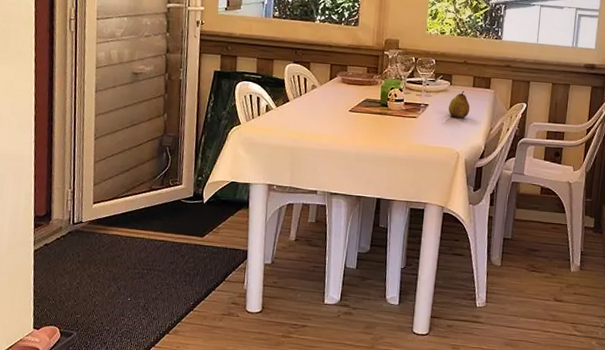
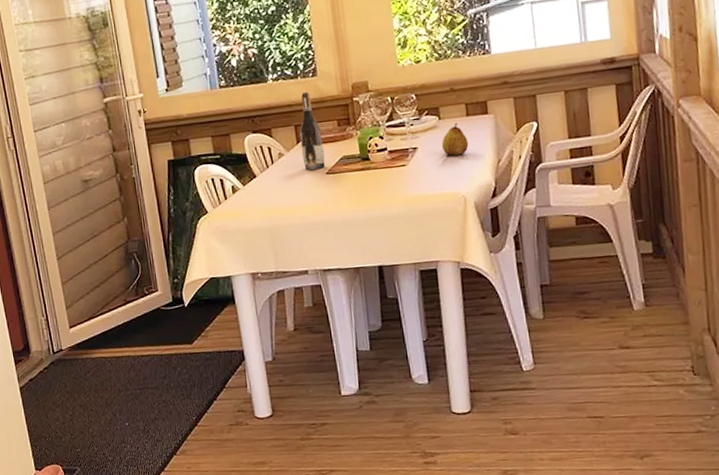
wine bottle: none [332,37,353,106] -> present [299,91,325,170]

